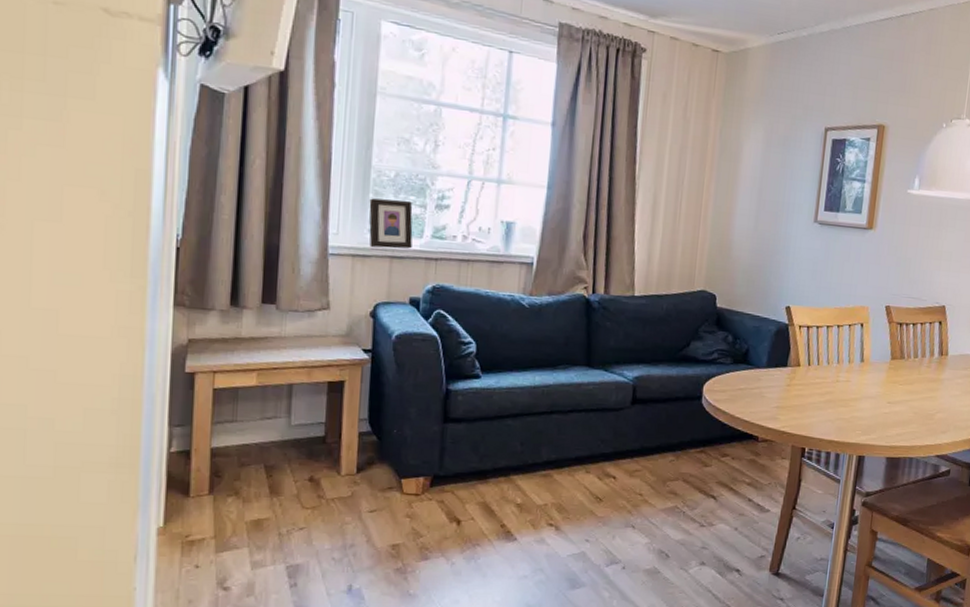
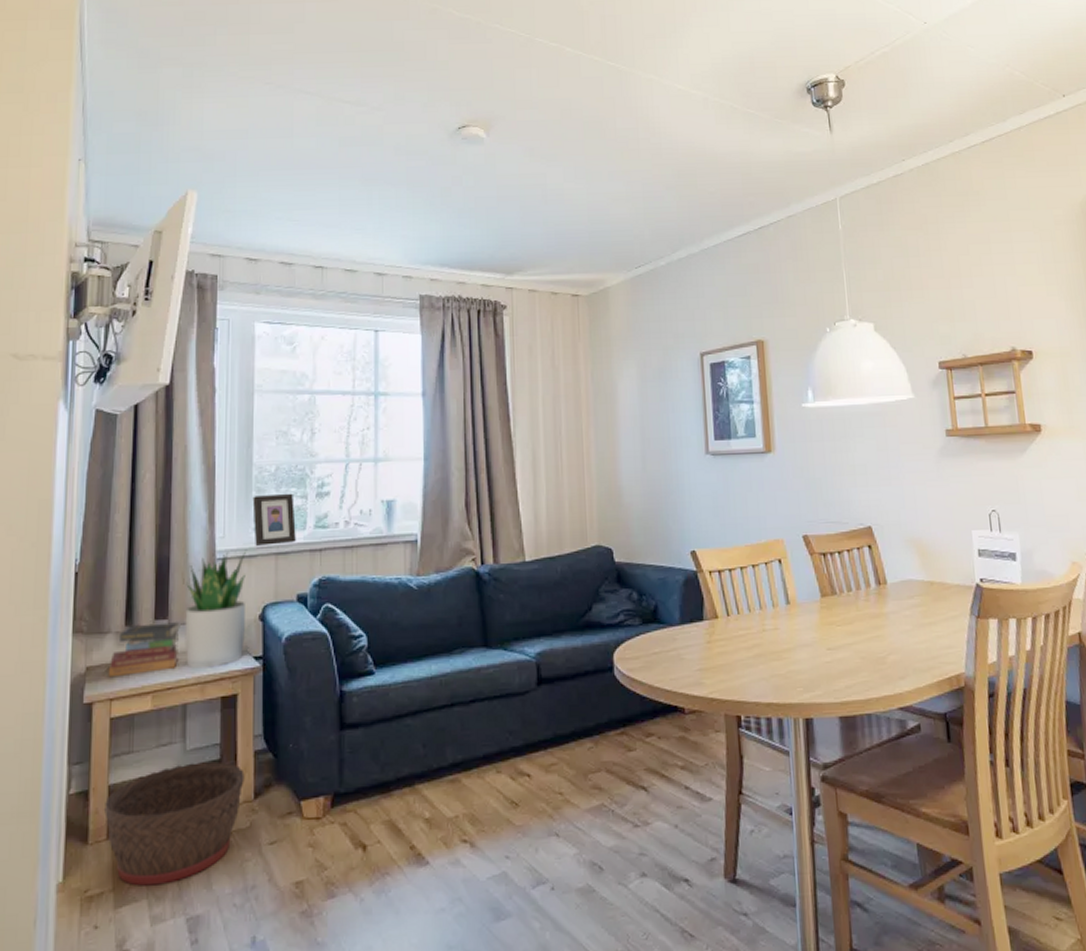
basket: none [205,436,348,537] -> present [103,762,245,886]
books: none [211,306,287,352] -> present [108,622,179,678]
planter: none [292,248,360,355] -> present [185,551,246,669]

